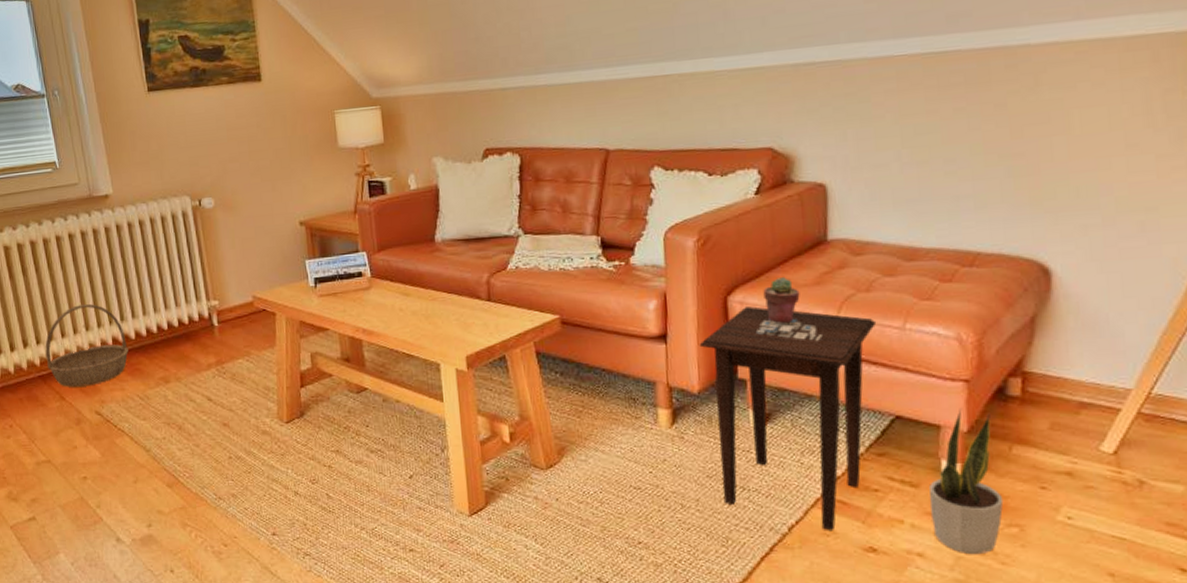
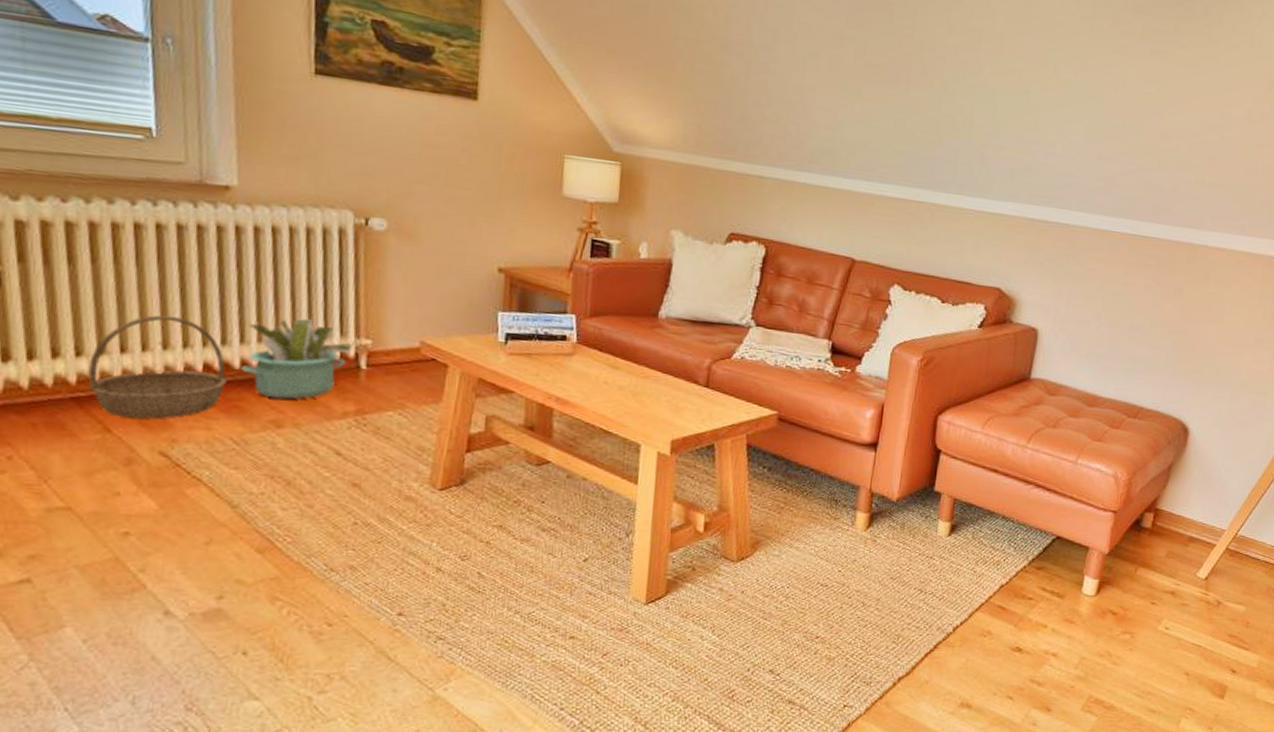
decorative plant: none [135,291,207,359] -> present [241,318,354,399]
side table: present [699,306,877,531] -> none [901,427,1057,633]
potted succulent: present [763,276,800,323] -> none [969,404,1000,446]
potted plant: present [929,409,1004,555] -> none [1068,535,1127,656]

